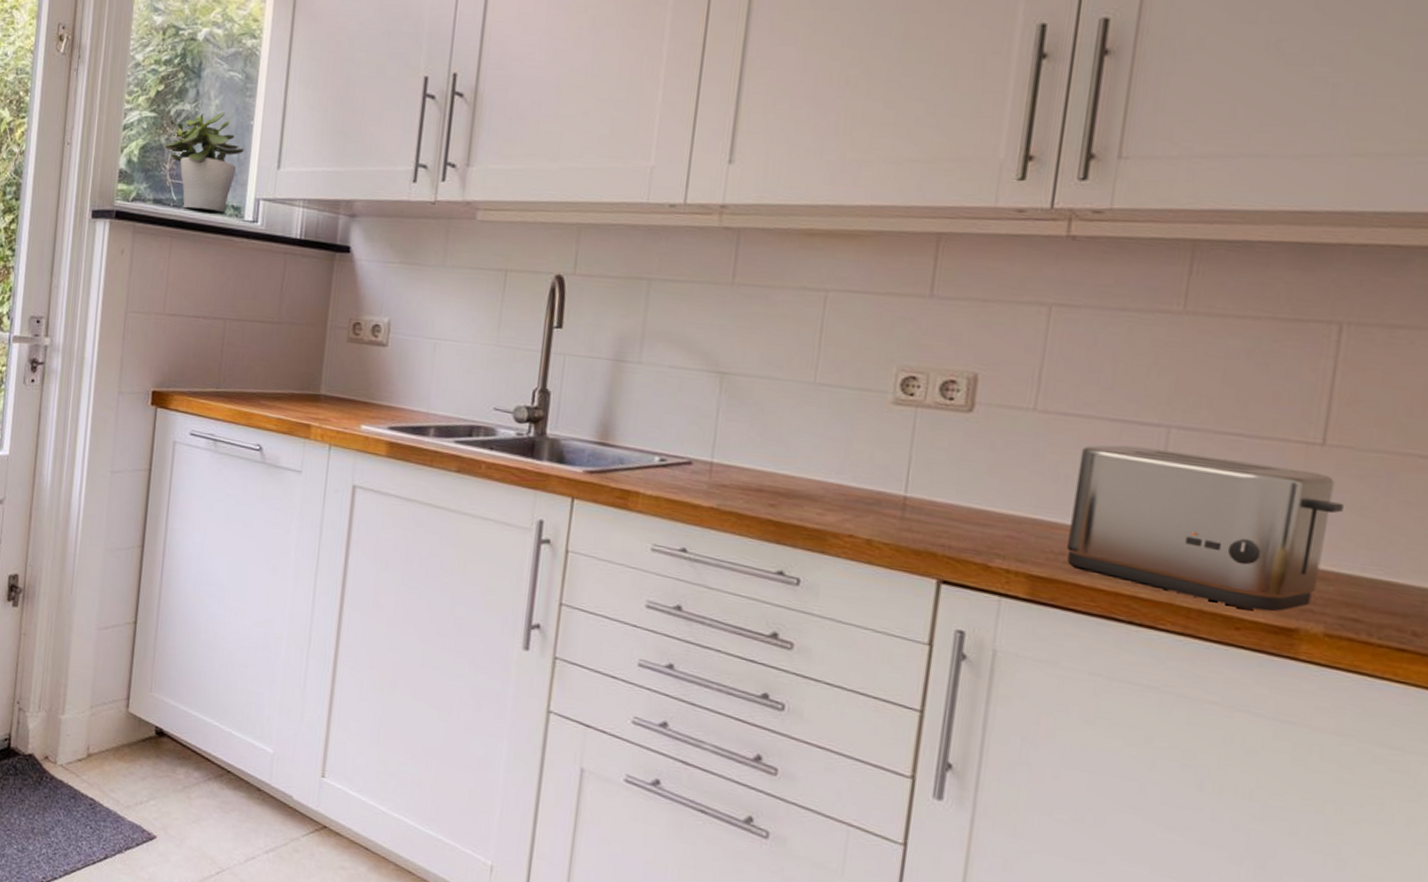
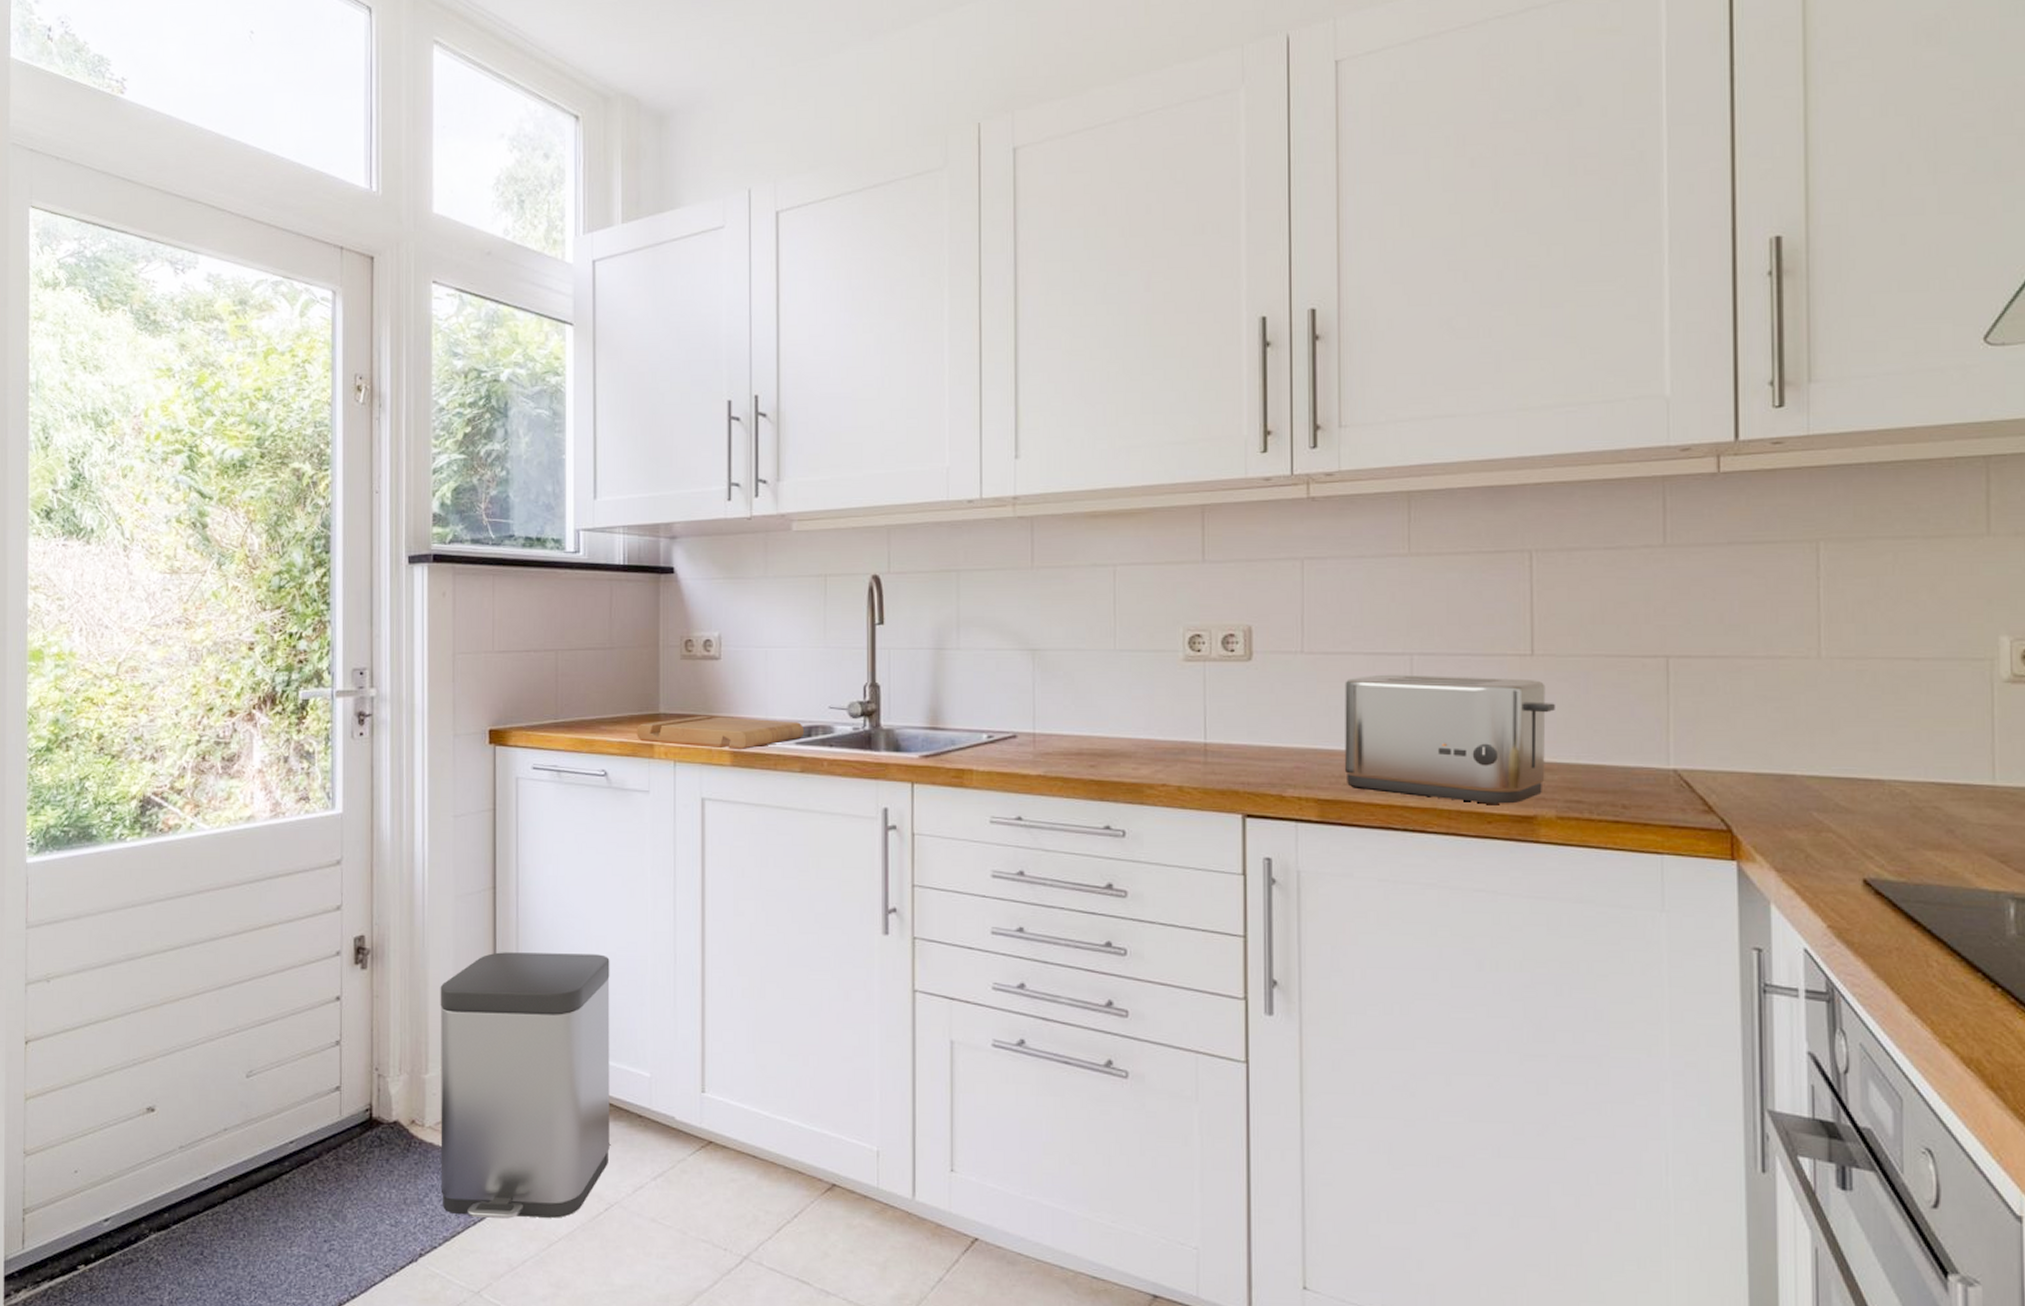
pedal bin: none [65,609,246,873] -> present [440,952,610,1219]
potted plant: present [163,112,244,215] -> none [476,449,558,549]
cutting board: none [295,401,466,442] -> present [636,715,805,750]

